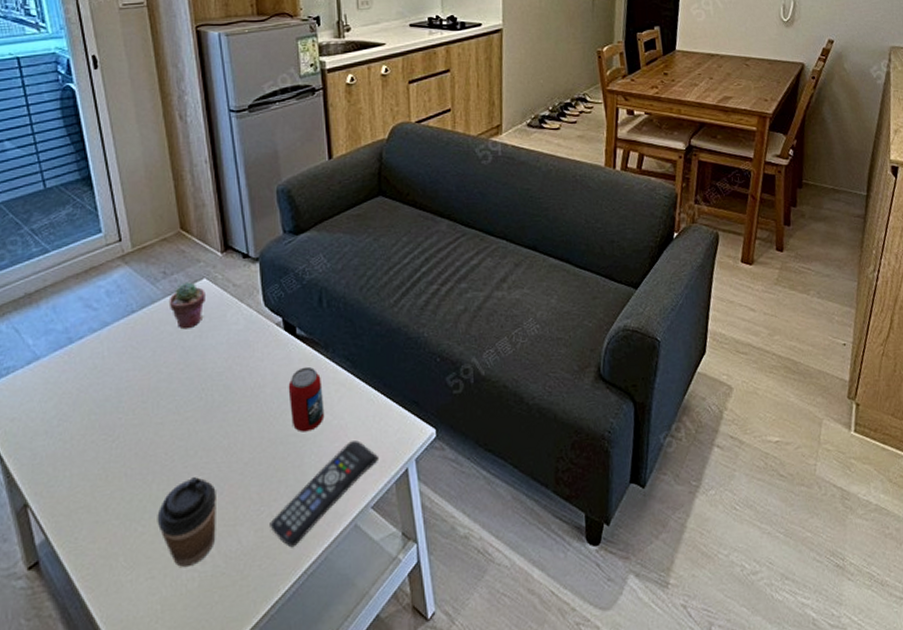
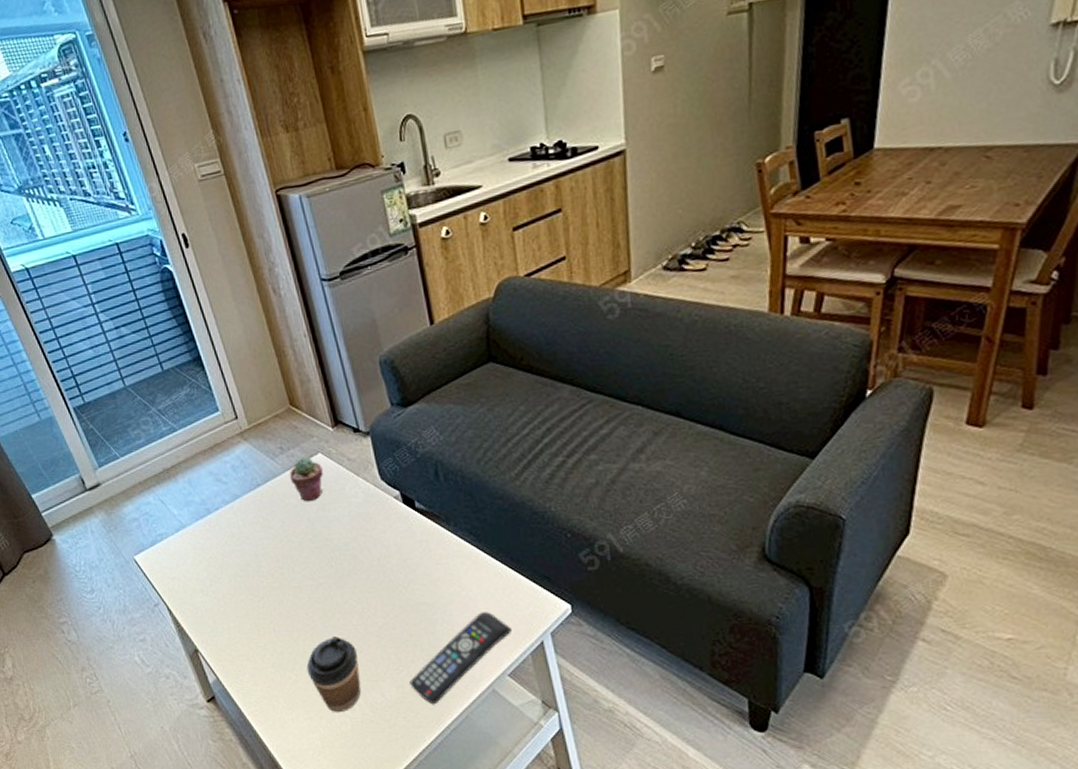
beverage can: present [288,366,325,432] -> none [413,539,453,601]

